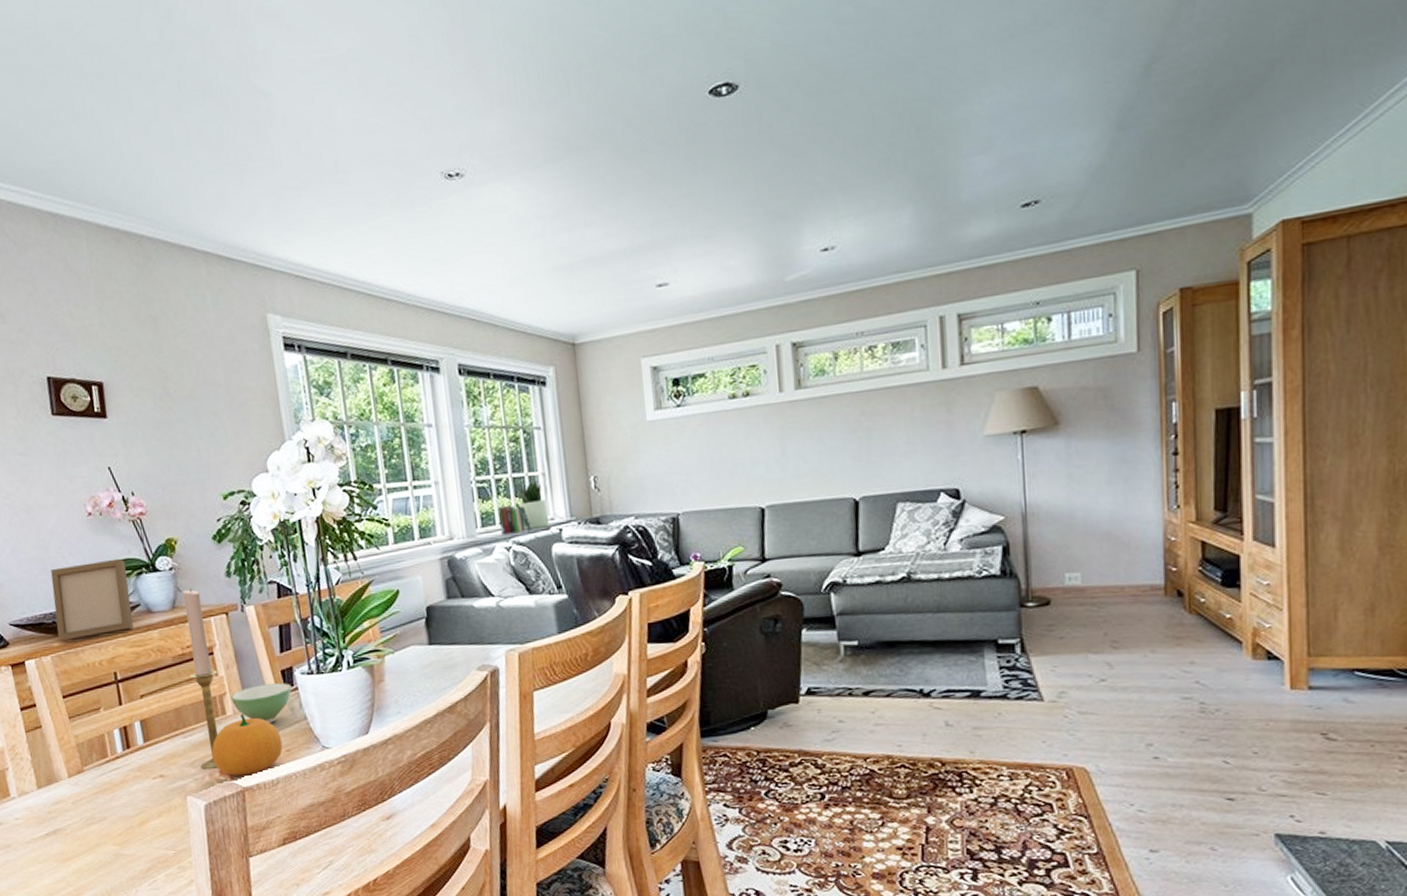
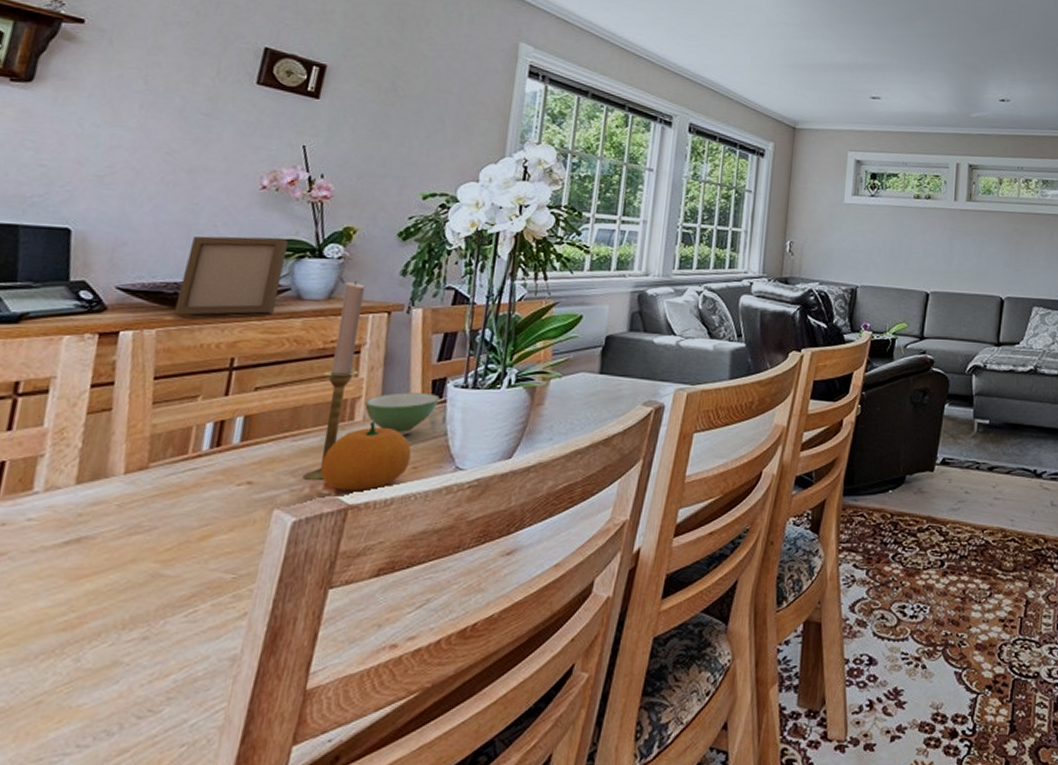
books: present [497,506,533,537] -> none [695,254,726,281]
planter: present [516,480,551,531] -> none [718,235,744,280]

